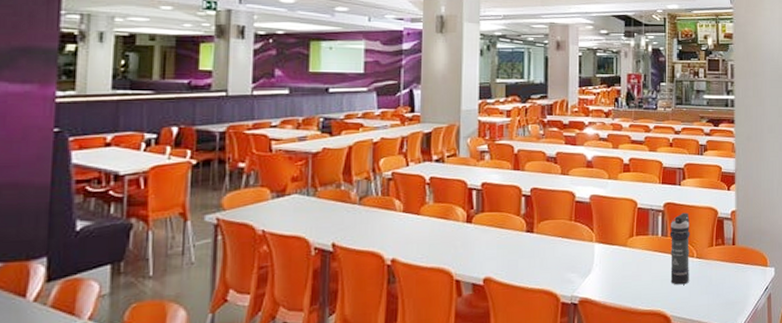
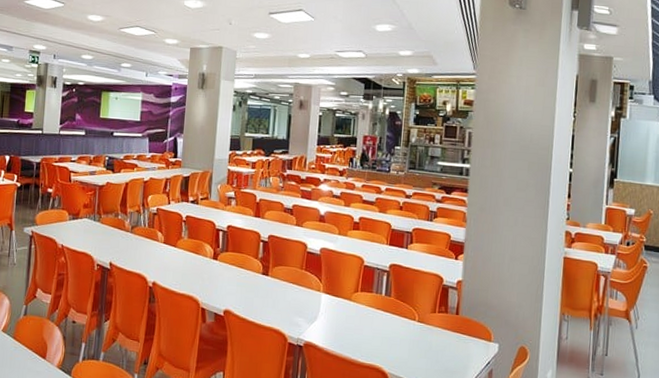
smoke grenade: present [670,212,691,285] -> none [390,276,414,346]

